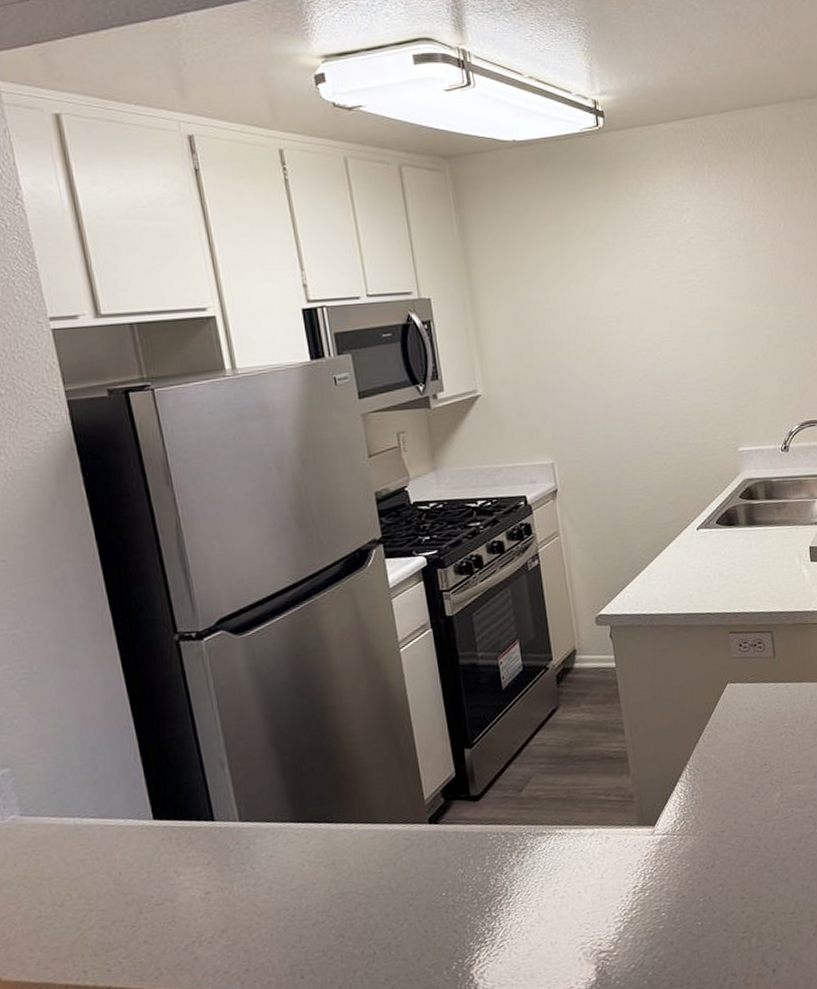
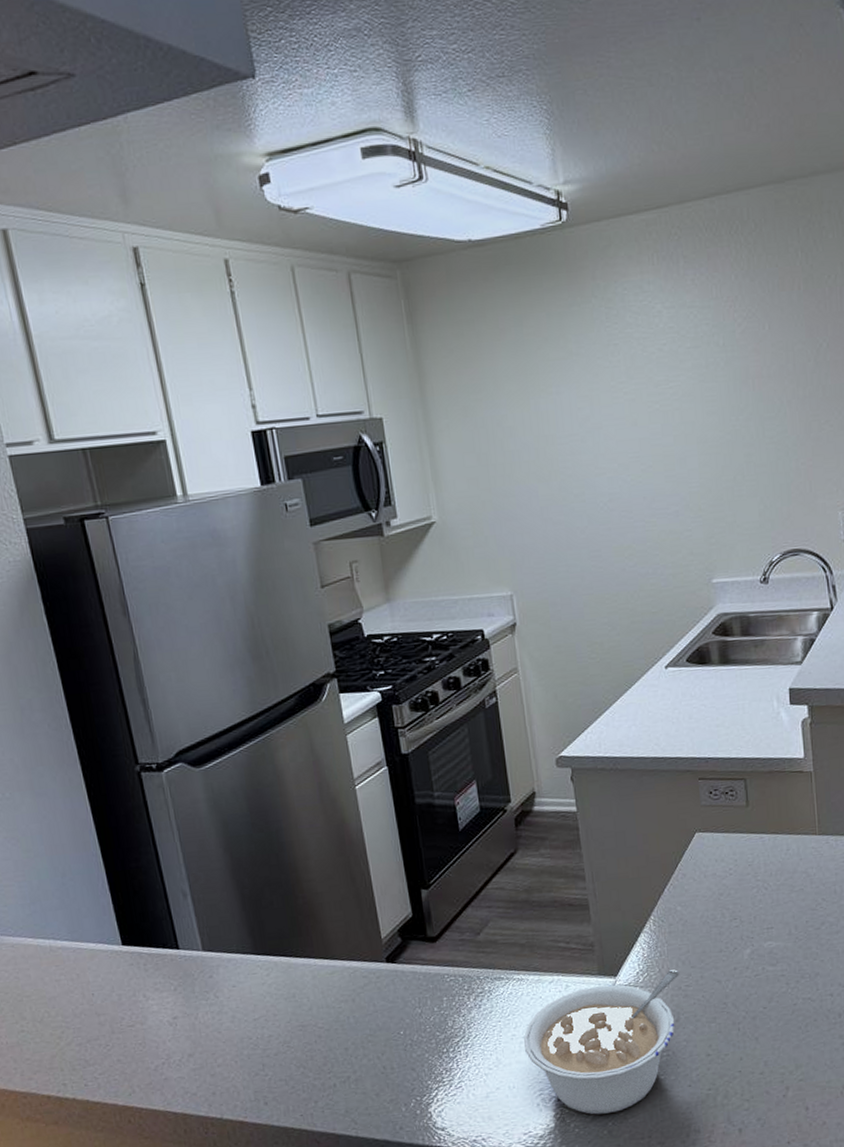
legume: none [565,816,714,965] -> present [524,970,679,1115]

